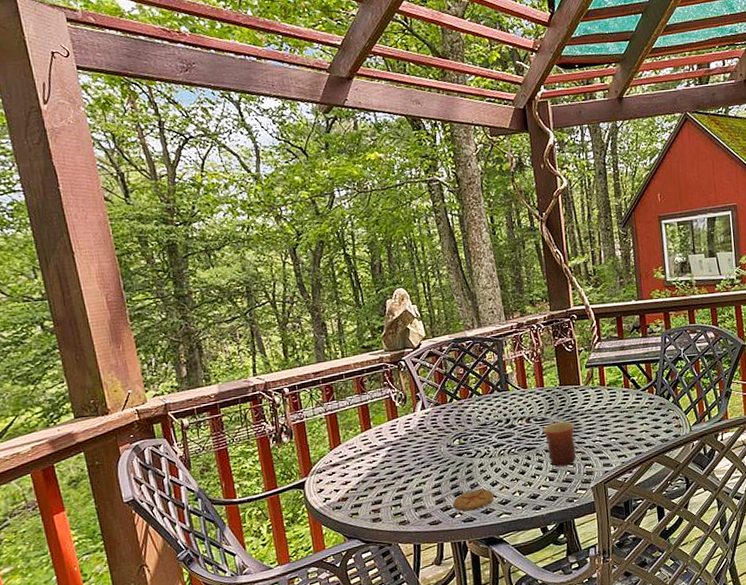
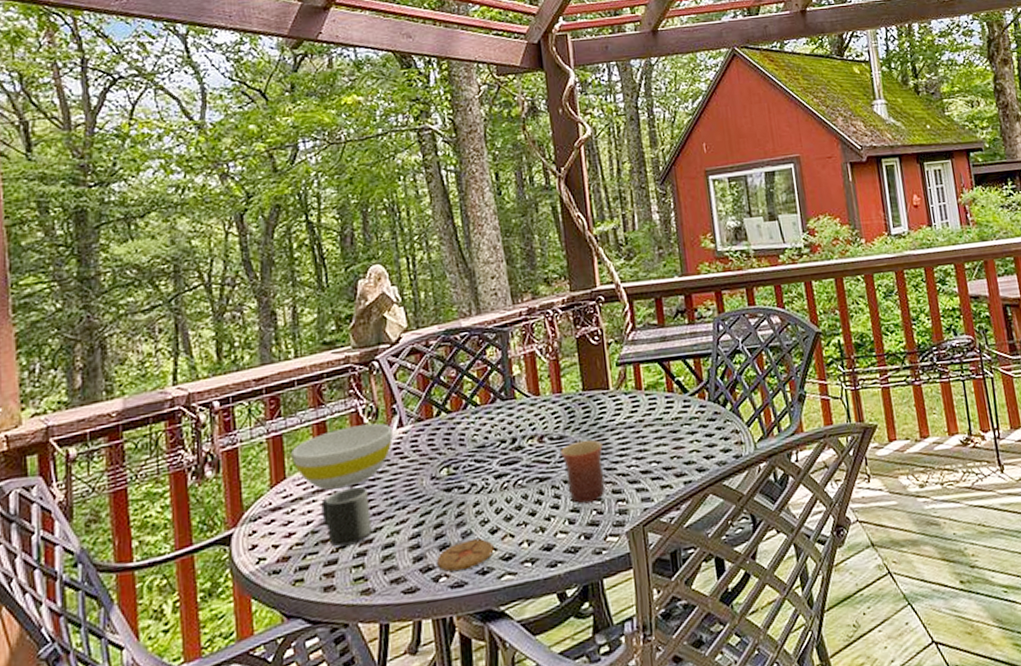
bowl: none [344,406,418,453] -> present [291,423,393,491]
mug: none [367,450,405,492] -> present [321,486,372,548]

